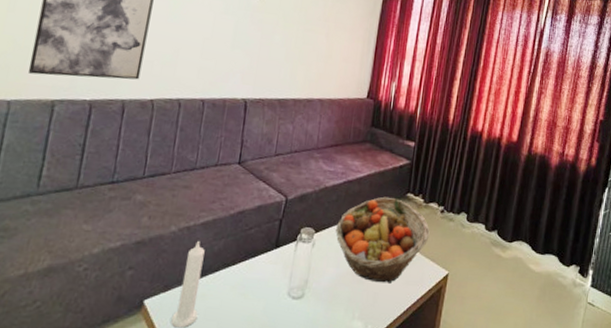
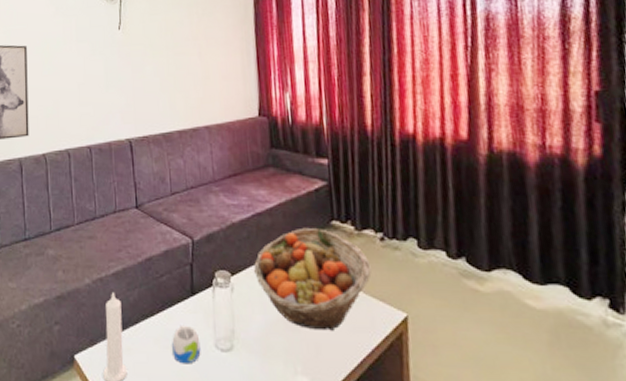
mug: none [246,274,275,310] -> present [172,325,201,364]

